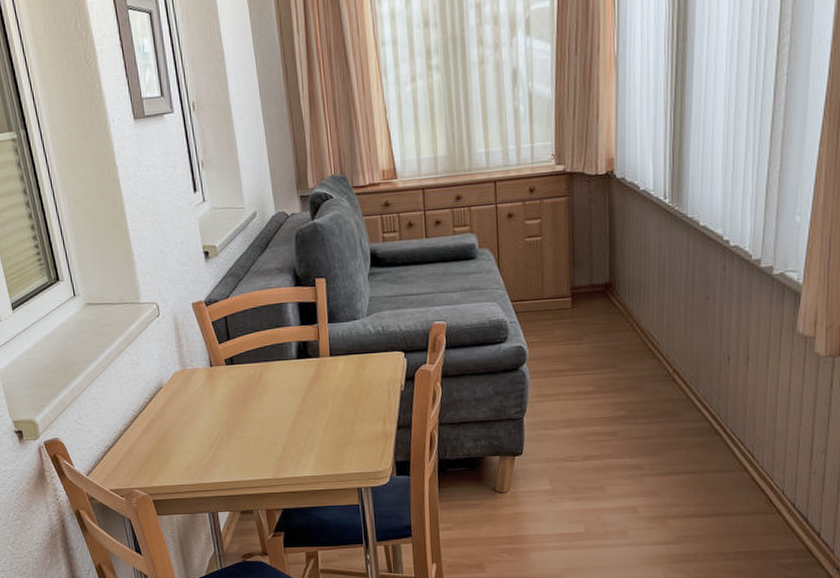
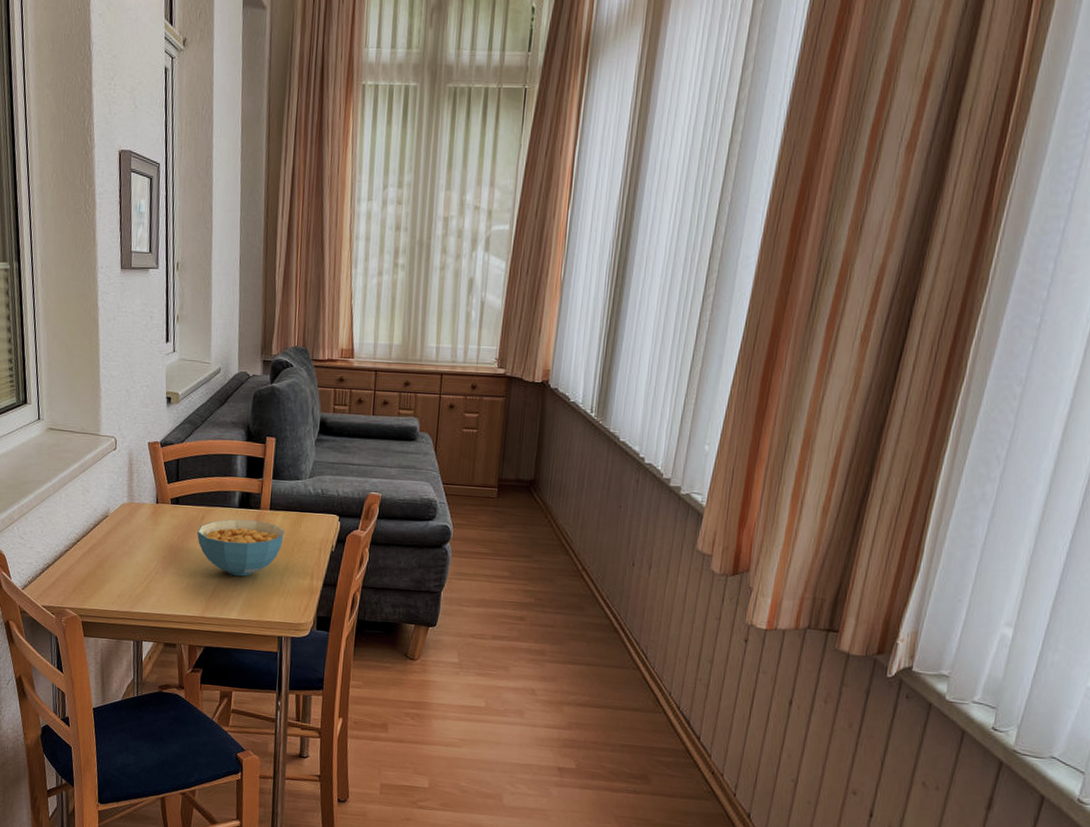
cereal bowl: none [257,369,349,431] -> present [197,519,284,576]

